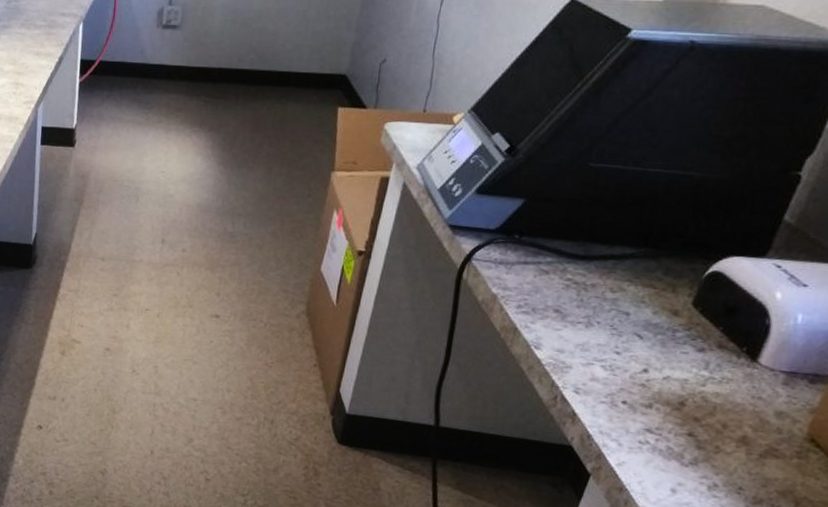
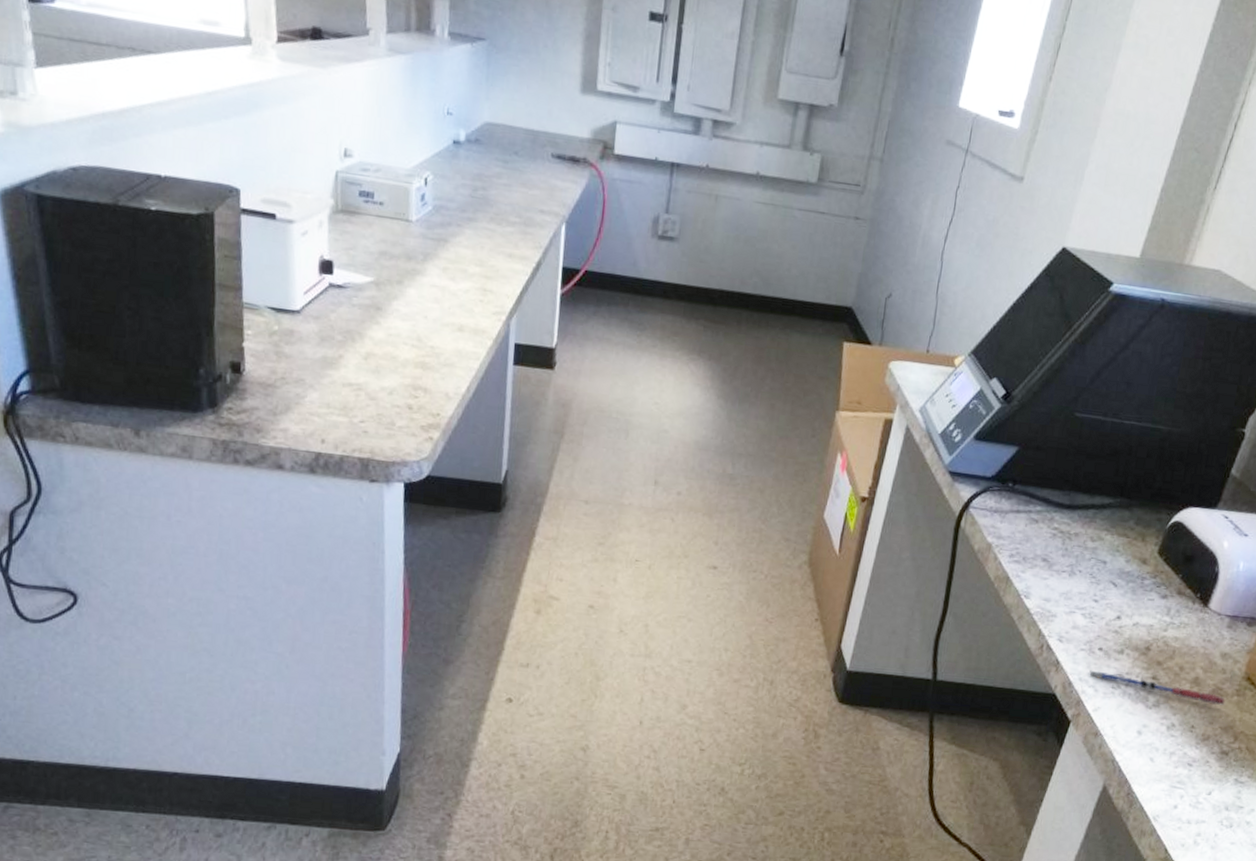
pen: none [611,423,782,468] -> present [1089,670,1226,705]

